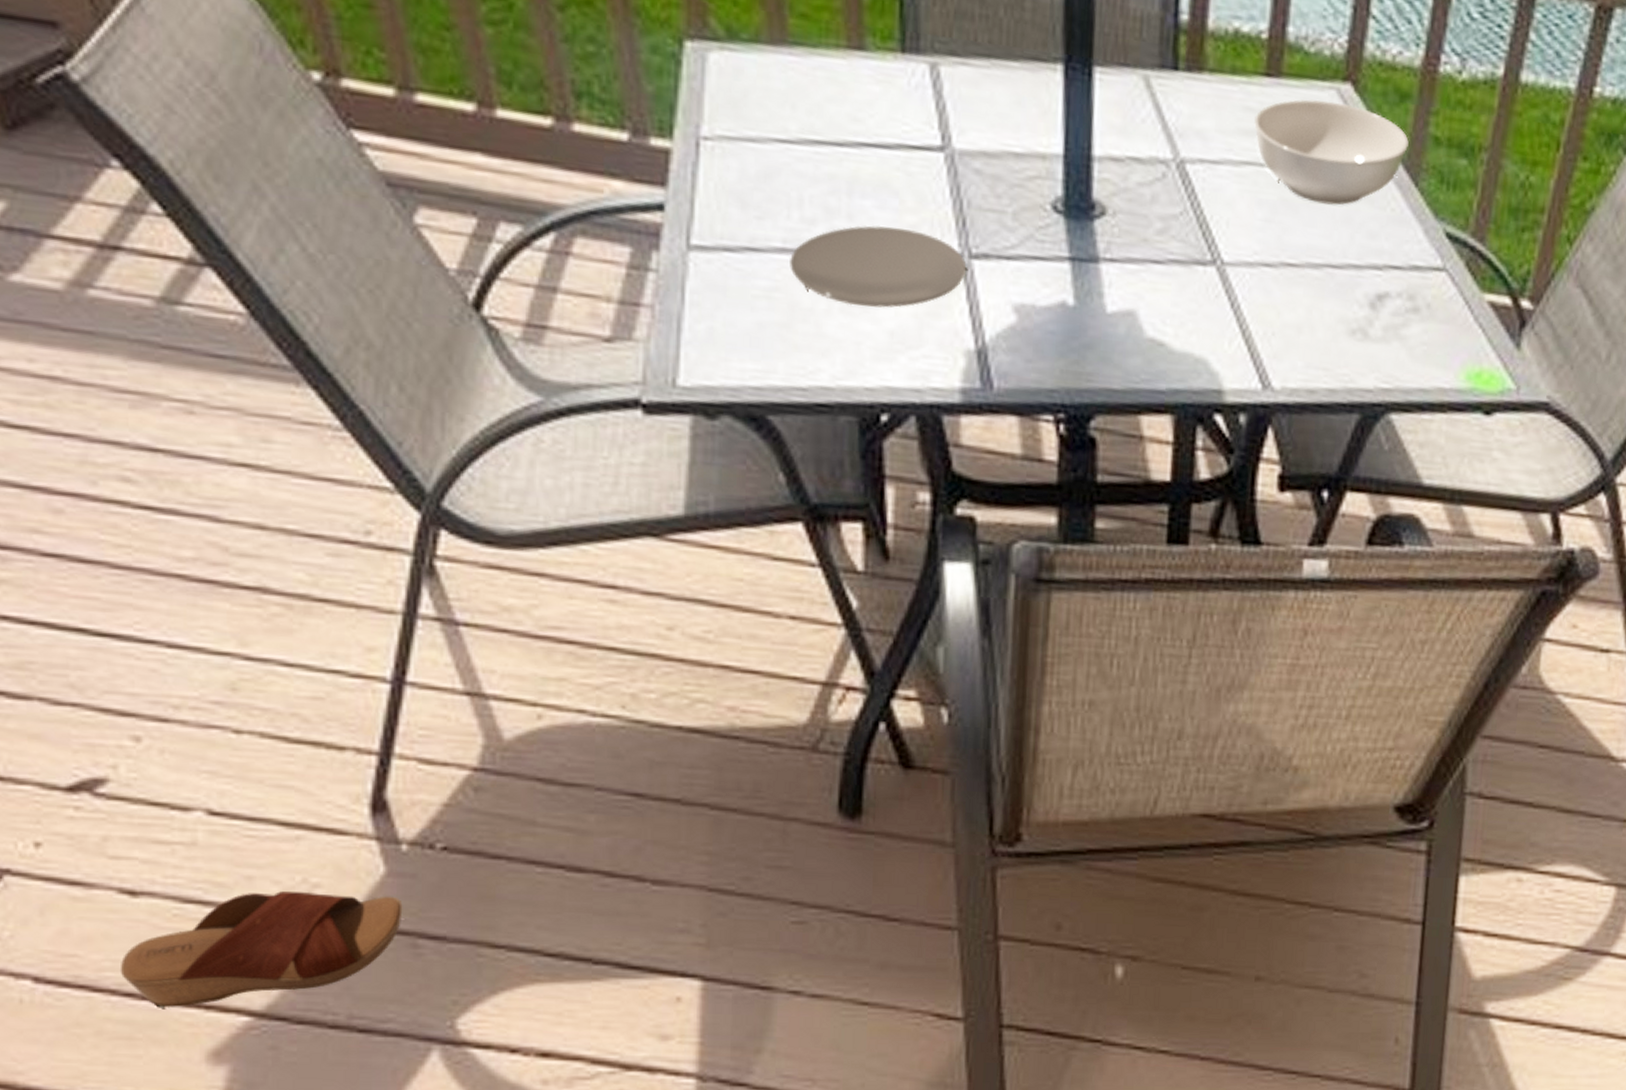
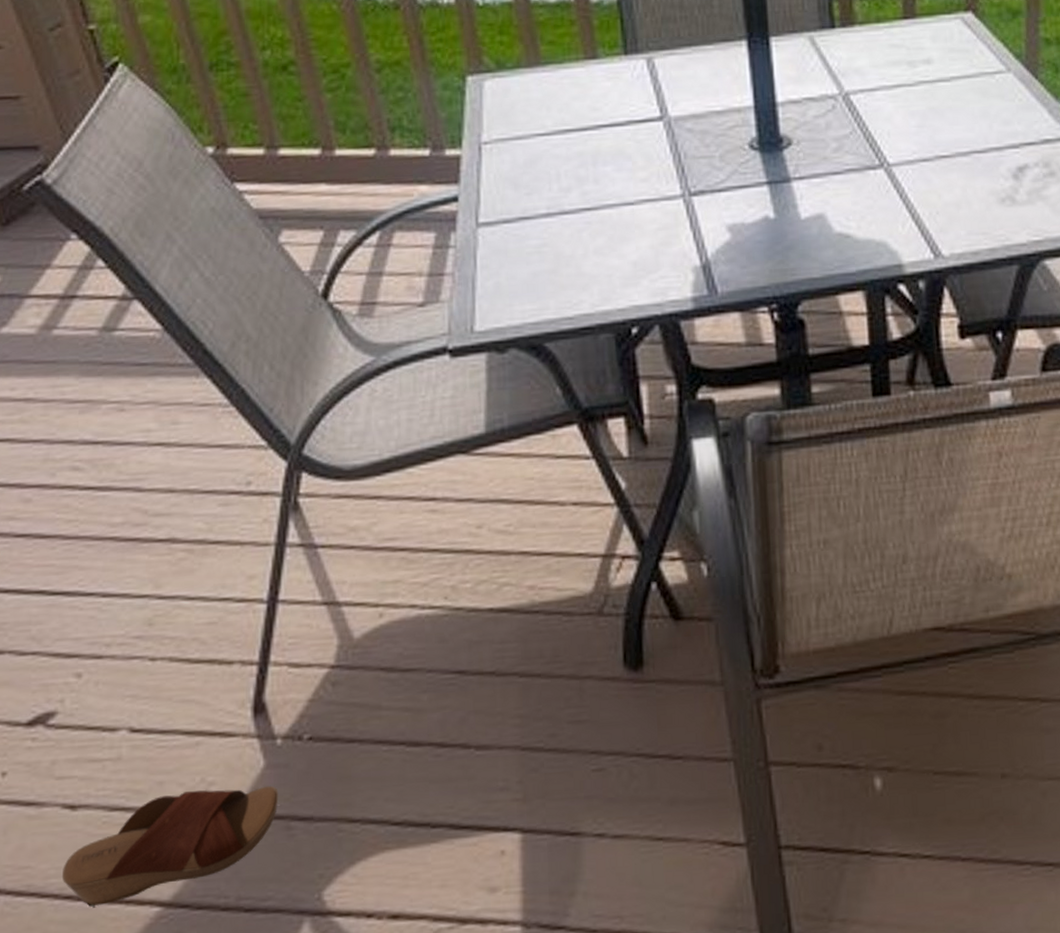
plate: present [790,225,967,308] -> none [553,182,688,248]
bowl: present [1253,99,1409,205] -> none [898,27,1025,106]

